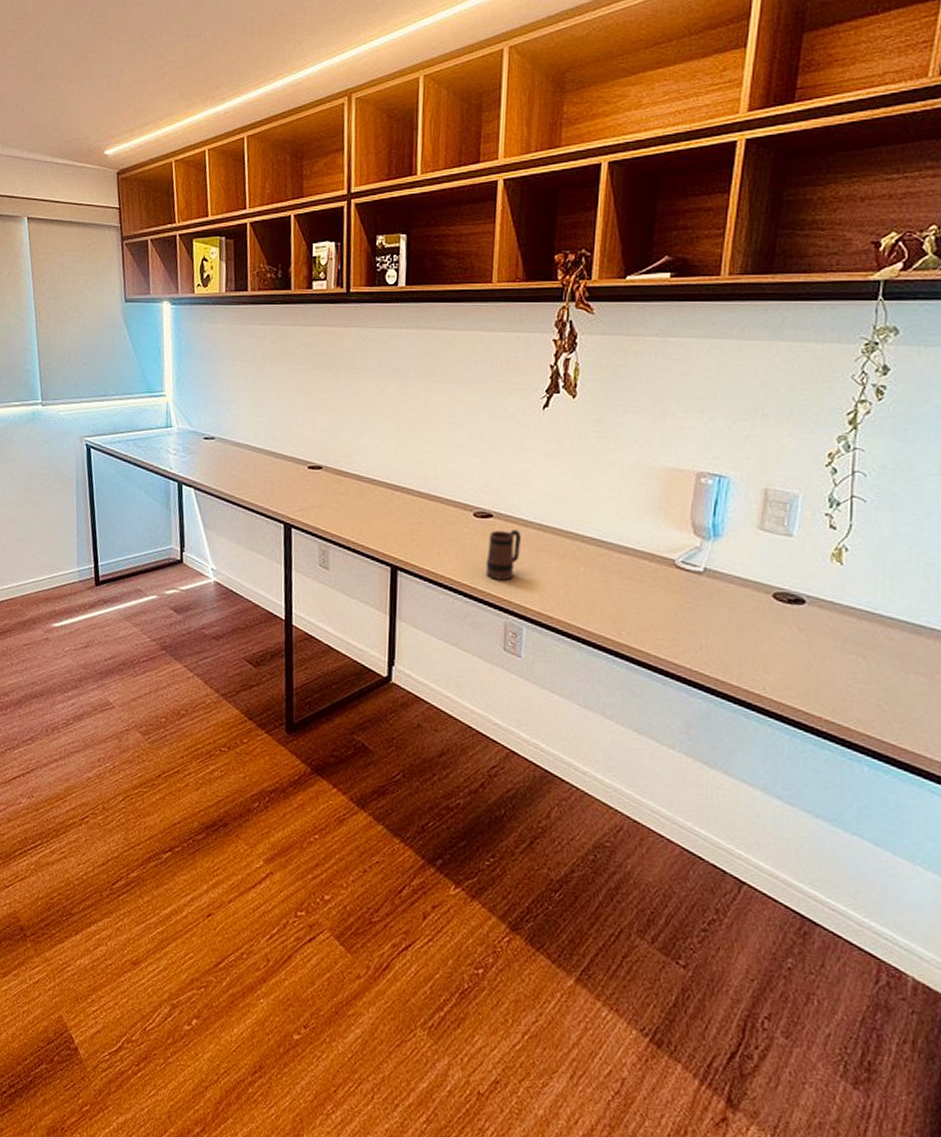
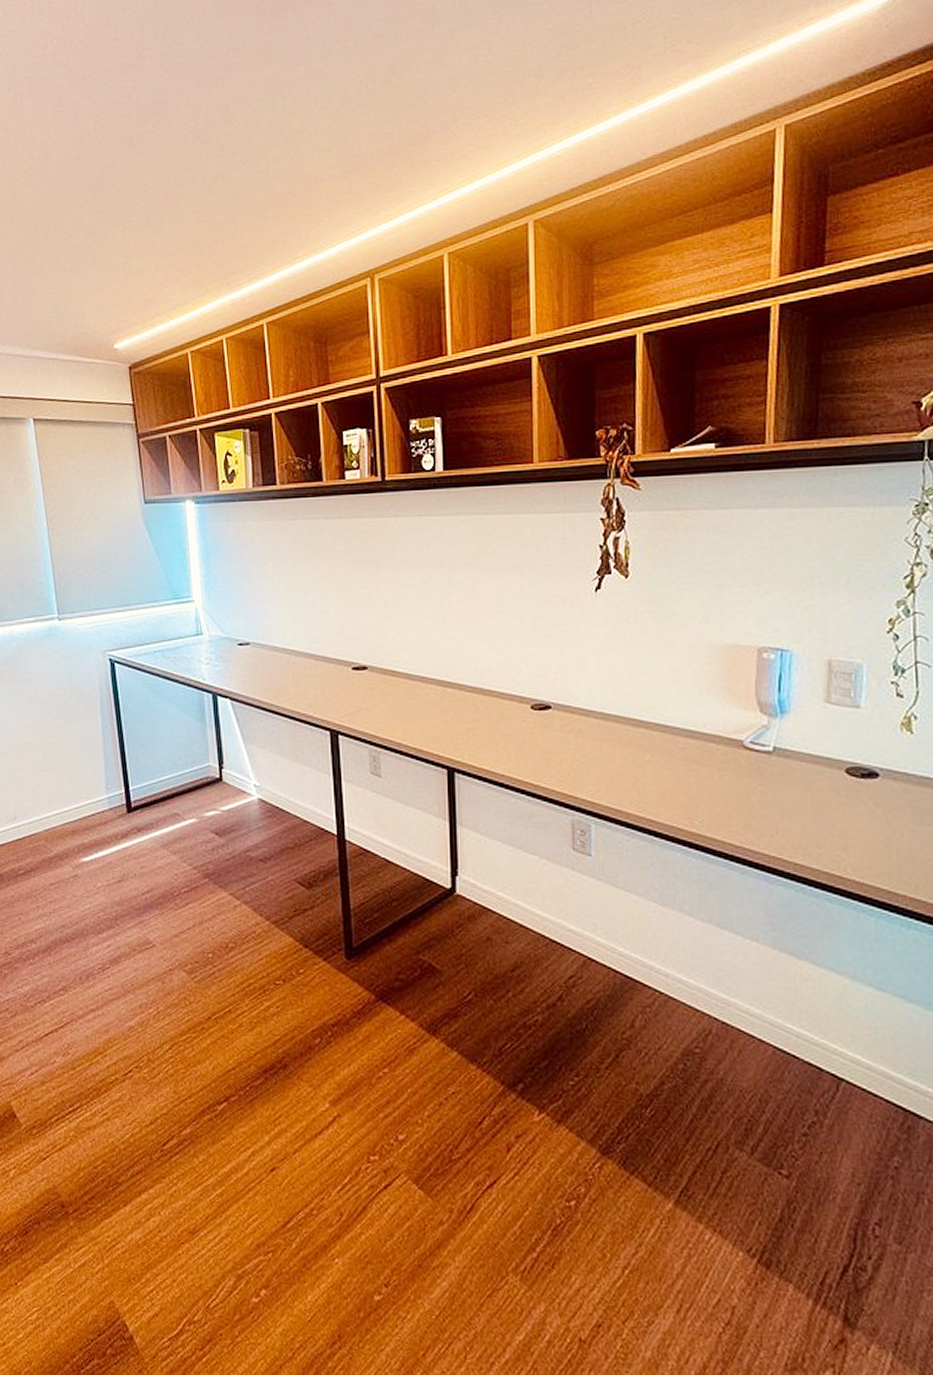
mug: present [485,529,521,581] -> none [547,720,582,775]

